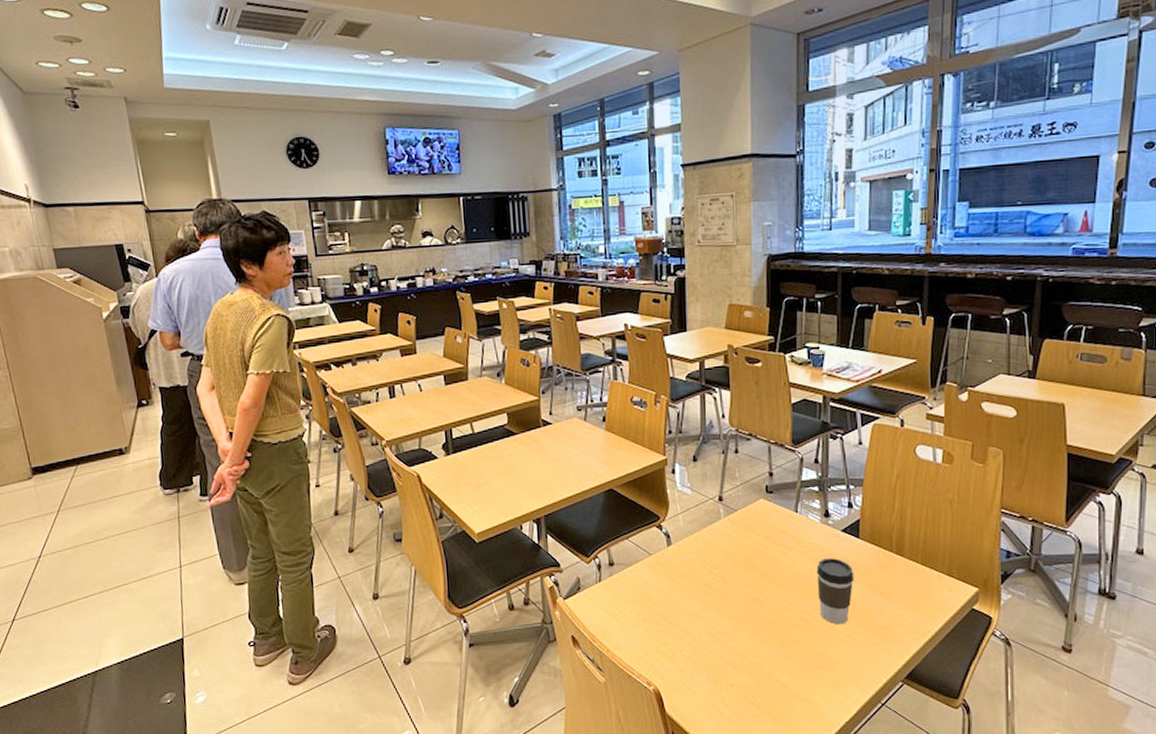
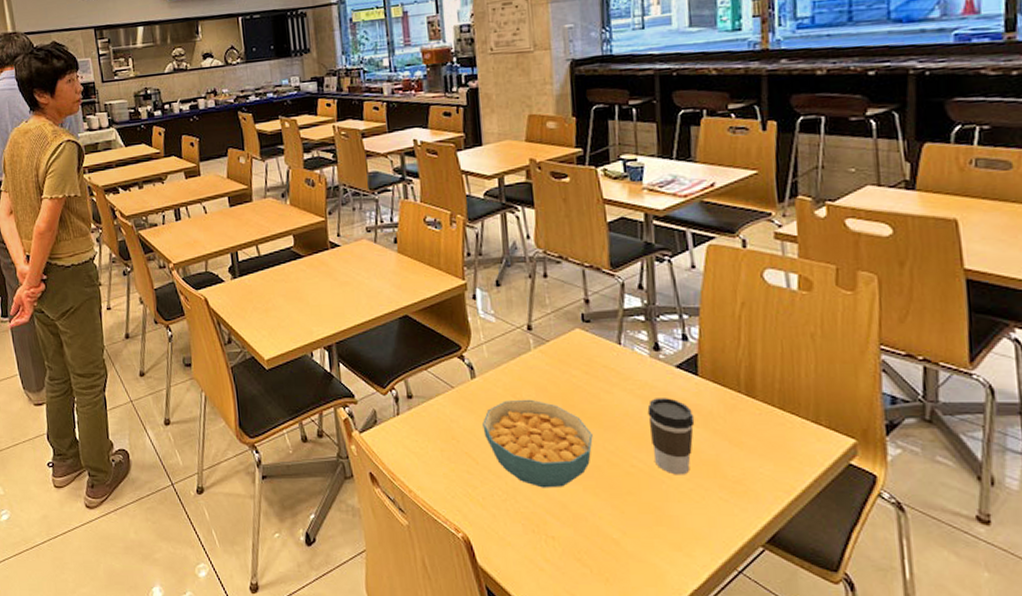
cereal bowl: none [676,563,770,642] -> present [482,399,593,488]

